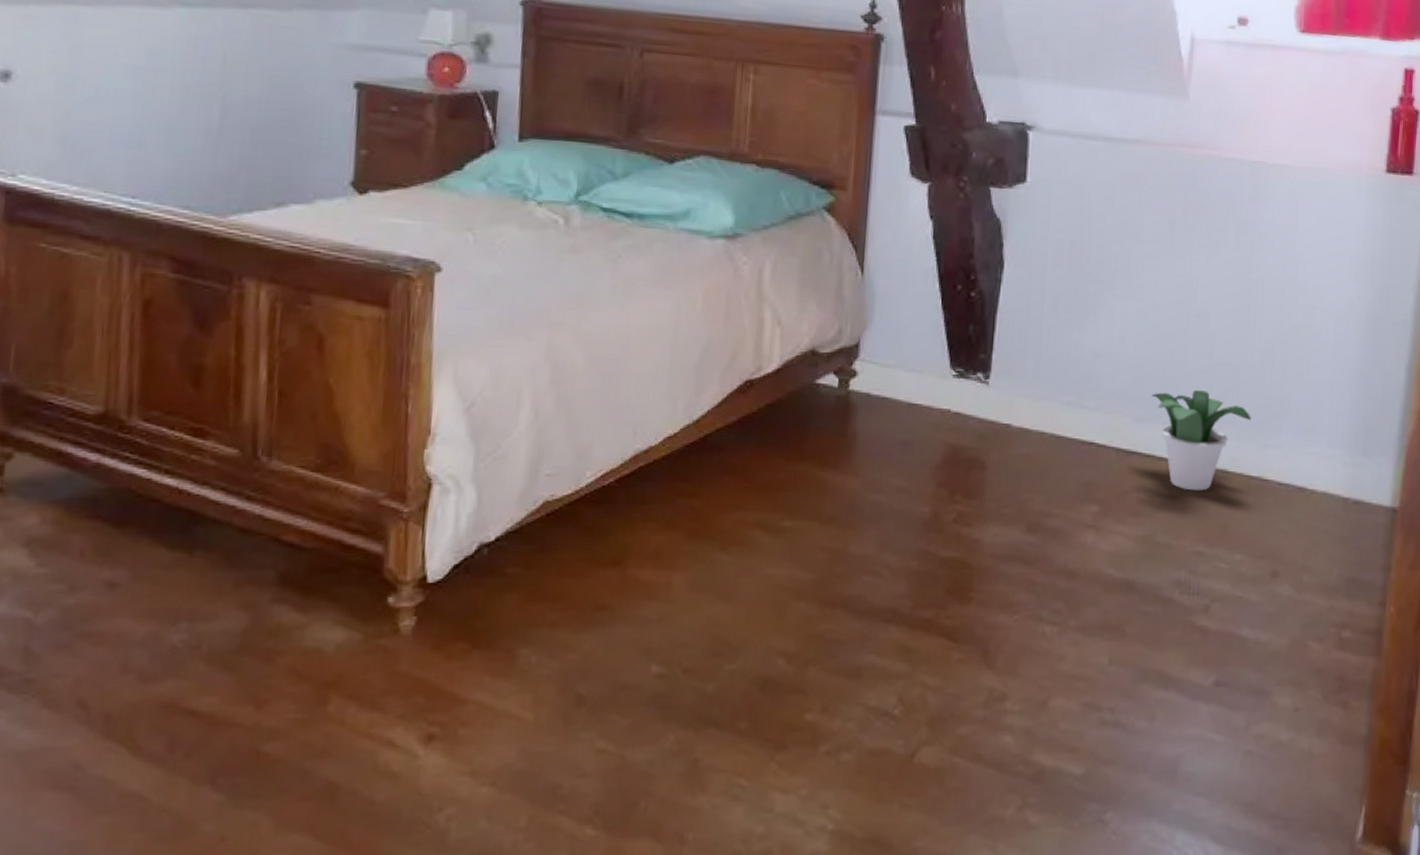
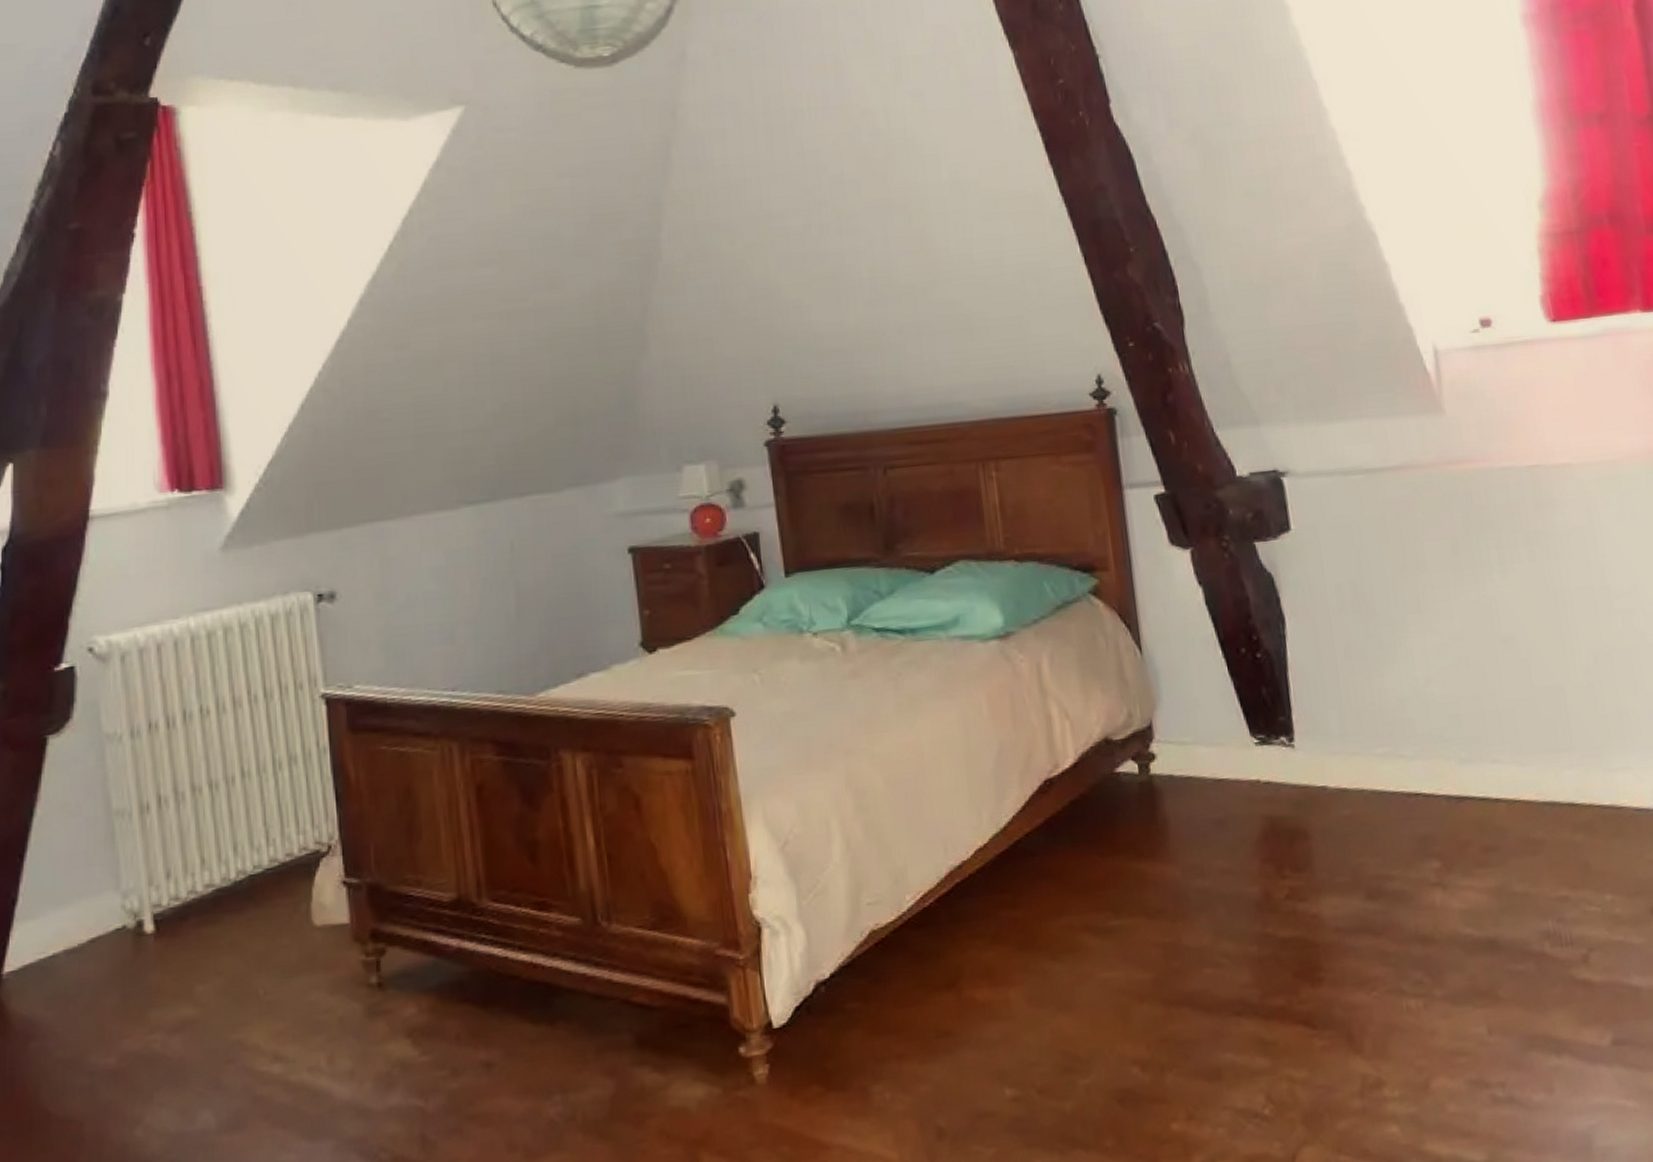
potted plant: present [1151,389,1251,491] -> none [1472,719,1589,831]

